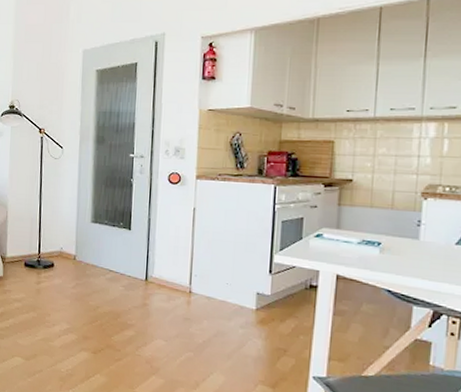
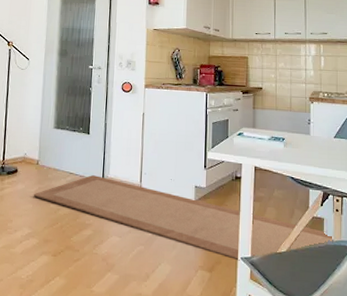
rug: none [71,274,442,380] -> present [33,175,332,261]

